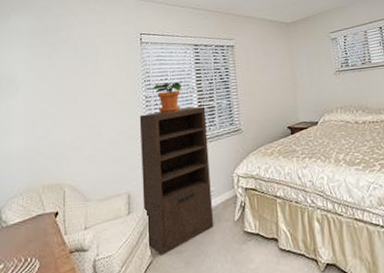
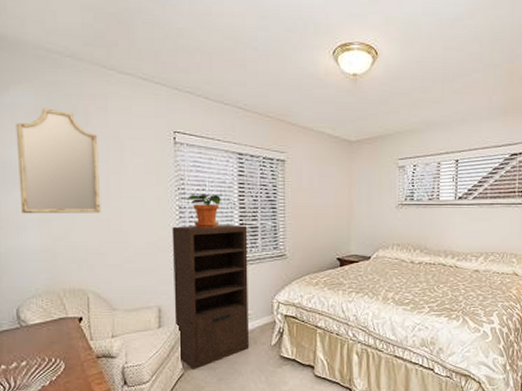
home mirror: none [10,28,79,119] -> present [15,108,101,214]

